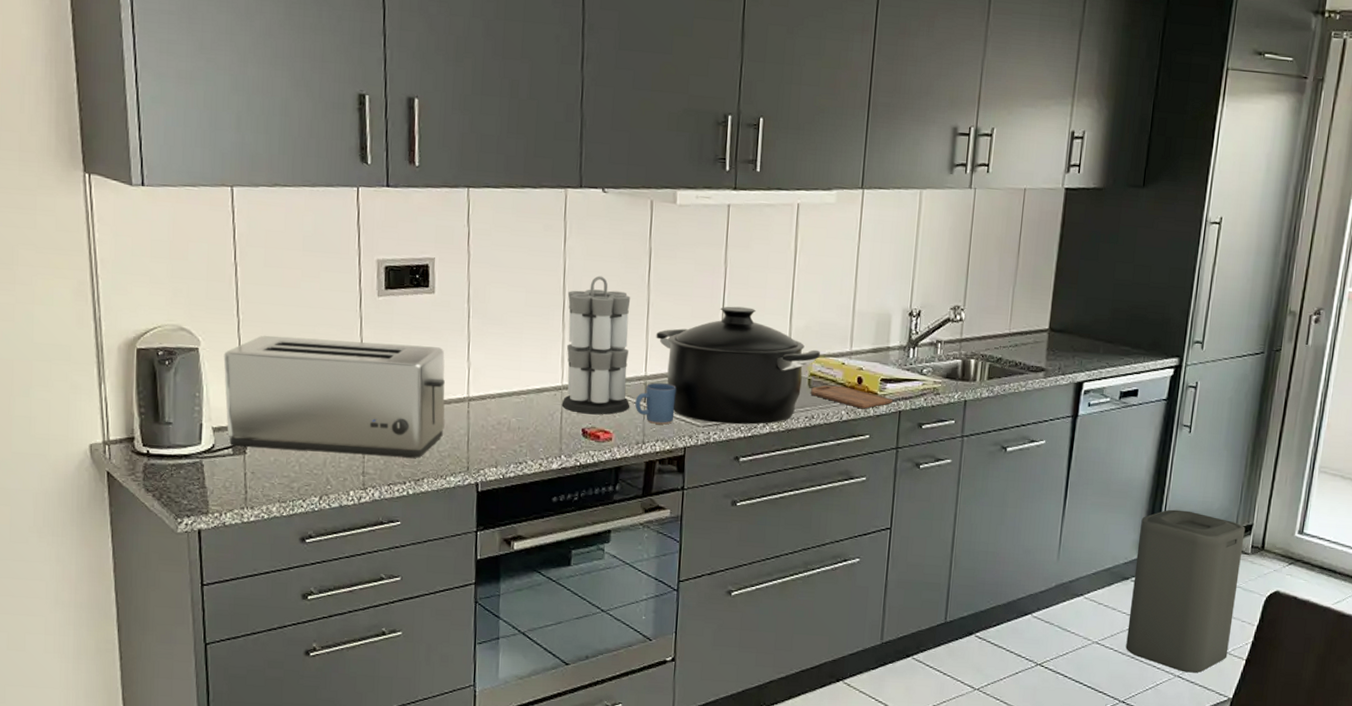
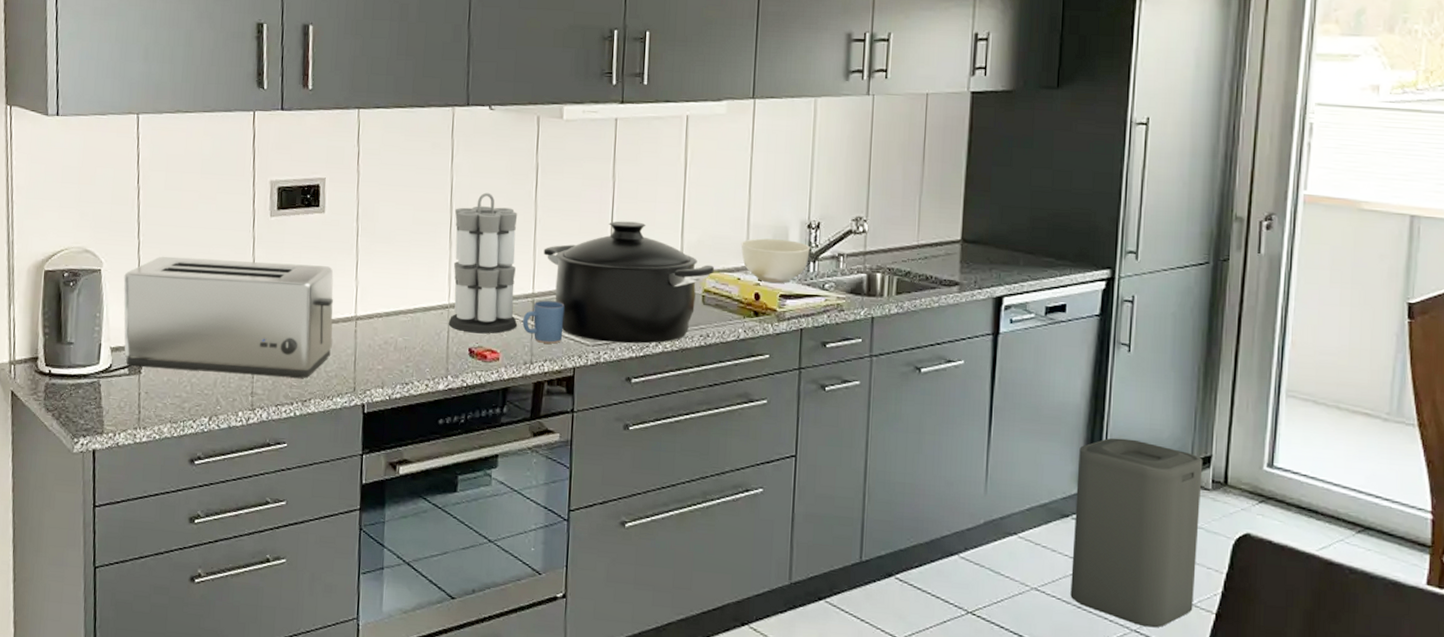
cutting board: present [811,385,893,409] -> none [705,301,794,327]
bowl: none [846,325,912,368] -> present [740,238,811,284]

